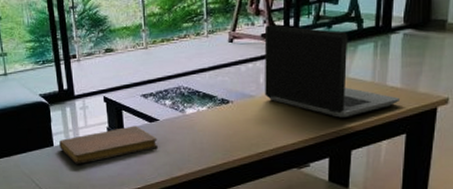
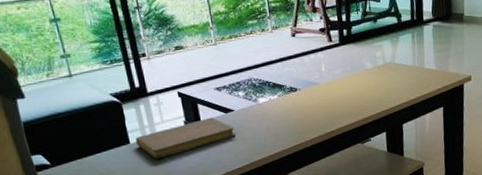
laptop computer: present [264,25,399,118] -> none [321,20,435,98]

